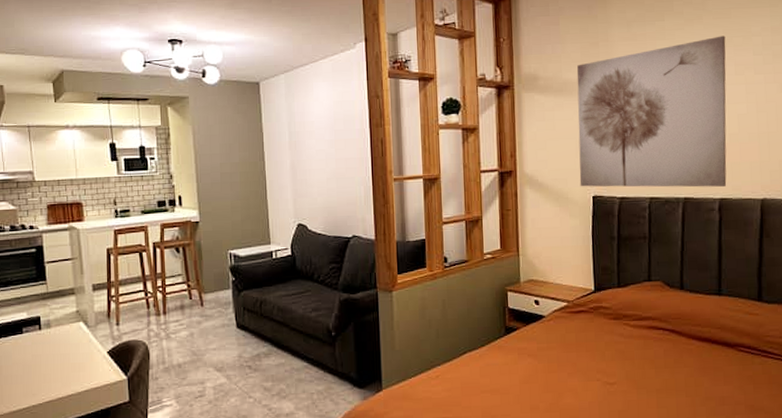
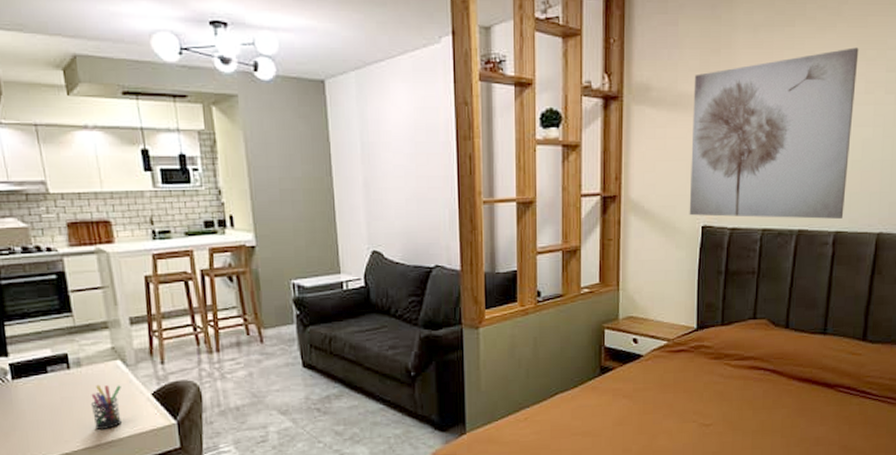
pen holder: none [56,343,82,384] -> present [90,384,121,430]

